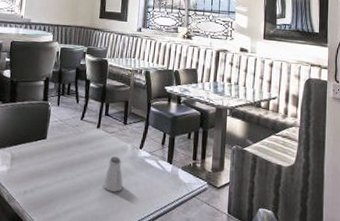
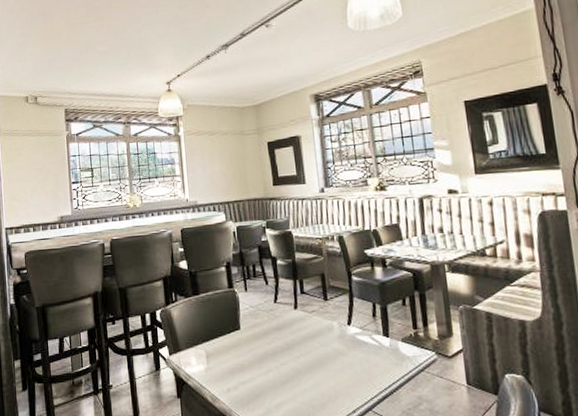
saltshaker: present [103,156,123,192] -> none [313,338,337,377]

